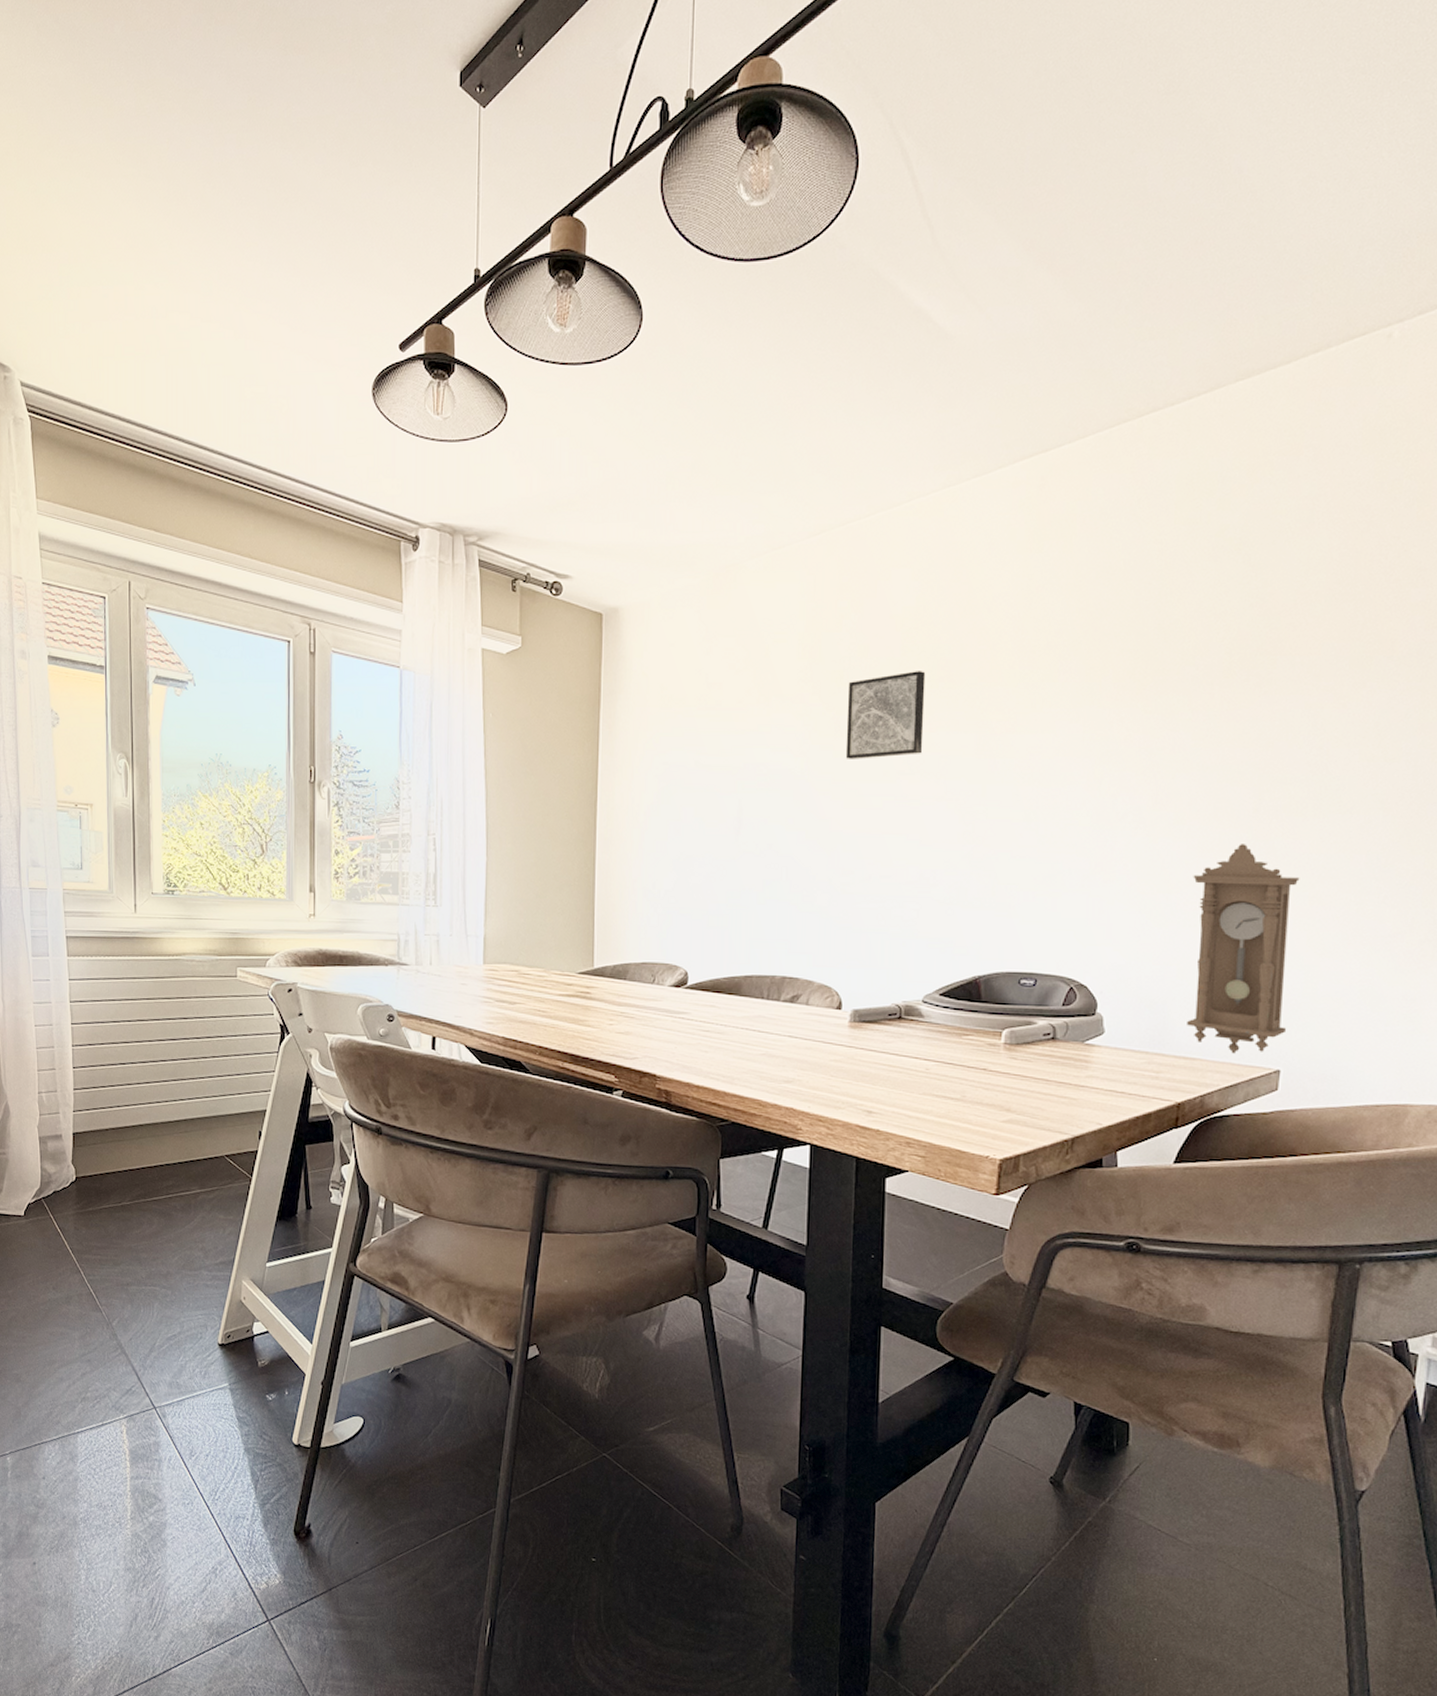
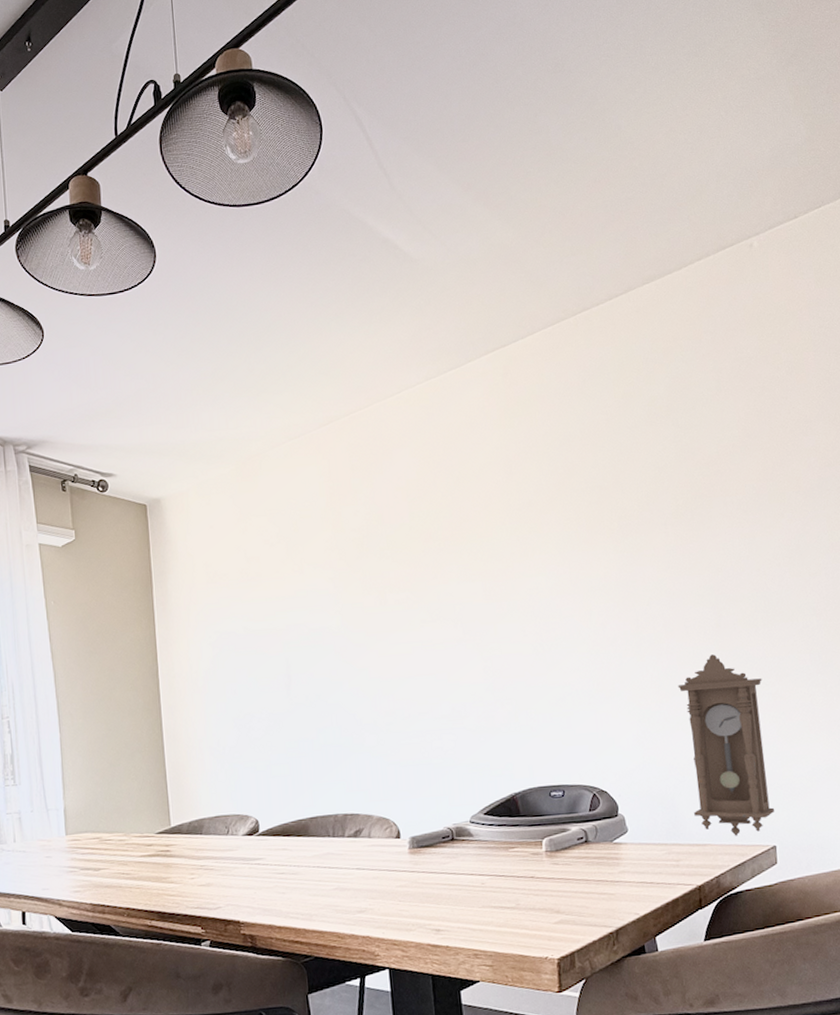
wall art: present [845,671,926,759] -> none [368,532,440,614]

